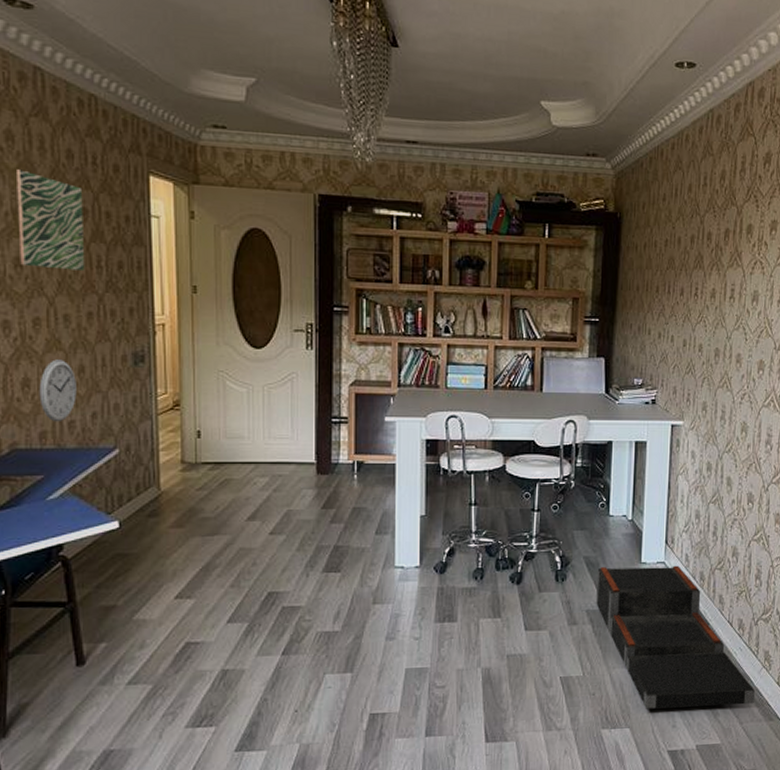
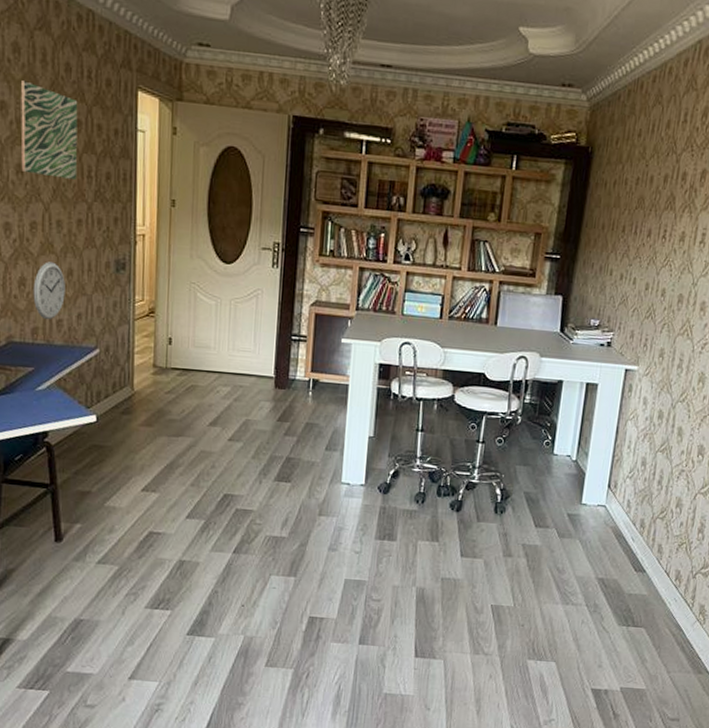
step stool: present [596,565,755,709] -> none [532,504,686,655]

